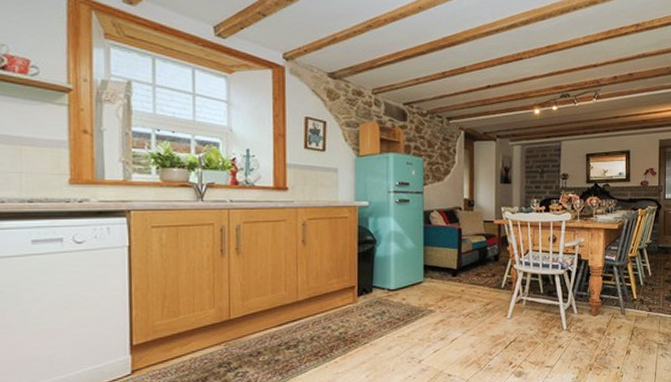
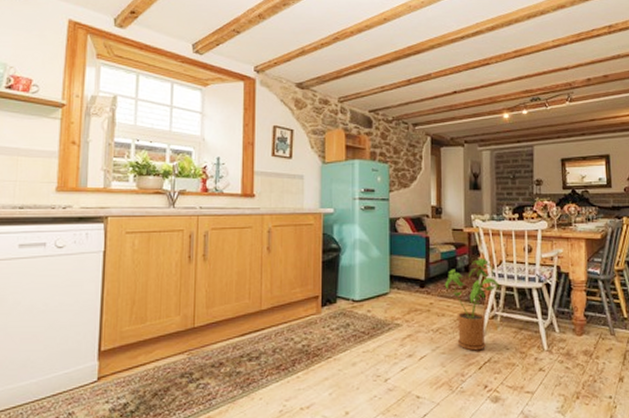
house plant: none [476,247,526,333] -> present [445,257,500,351]

